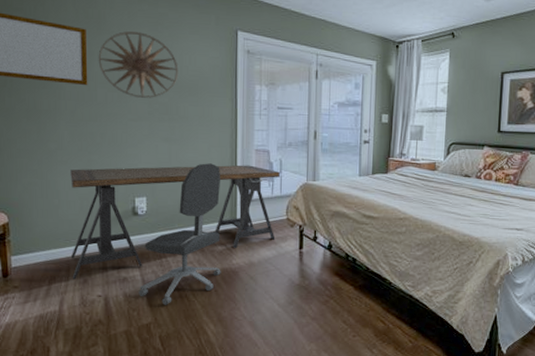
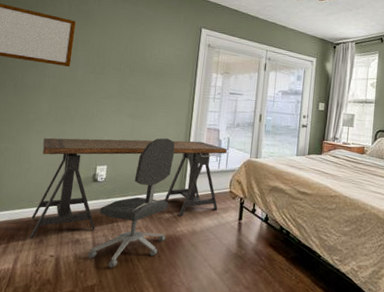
wall art: present [98,31,179,98] -> none [82,24,149,80]

